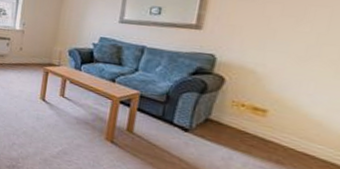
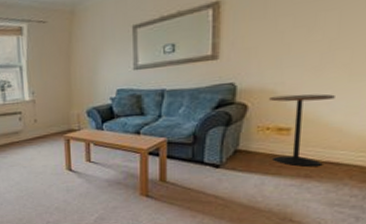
pedestal table: none [244,75,318,155] -> present [268,93,335,167]

